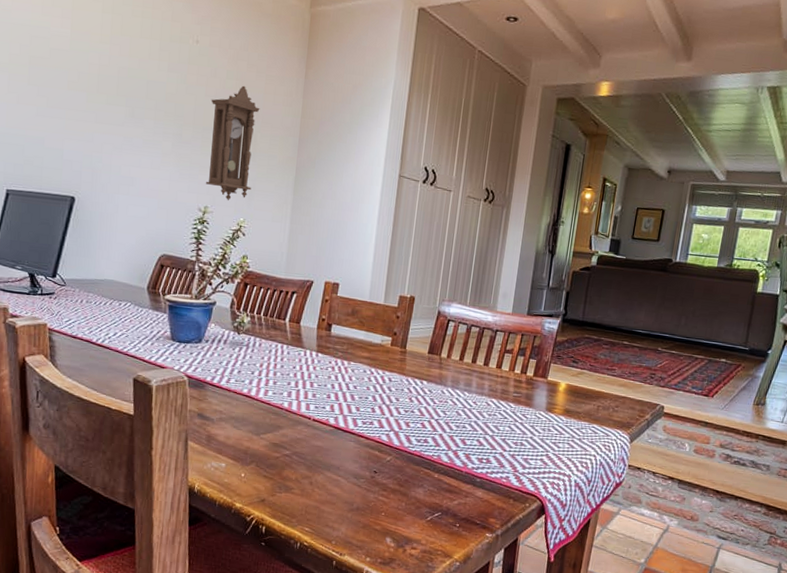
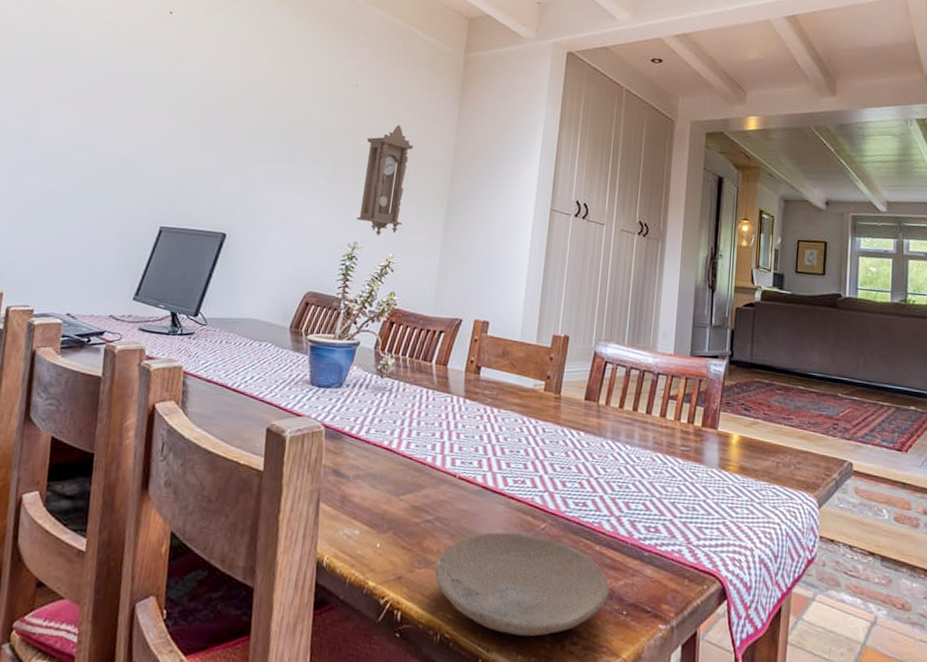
plate: none [293,463,446,544] -> present [434,532,610,637]

